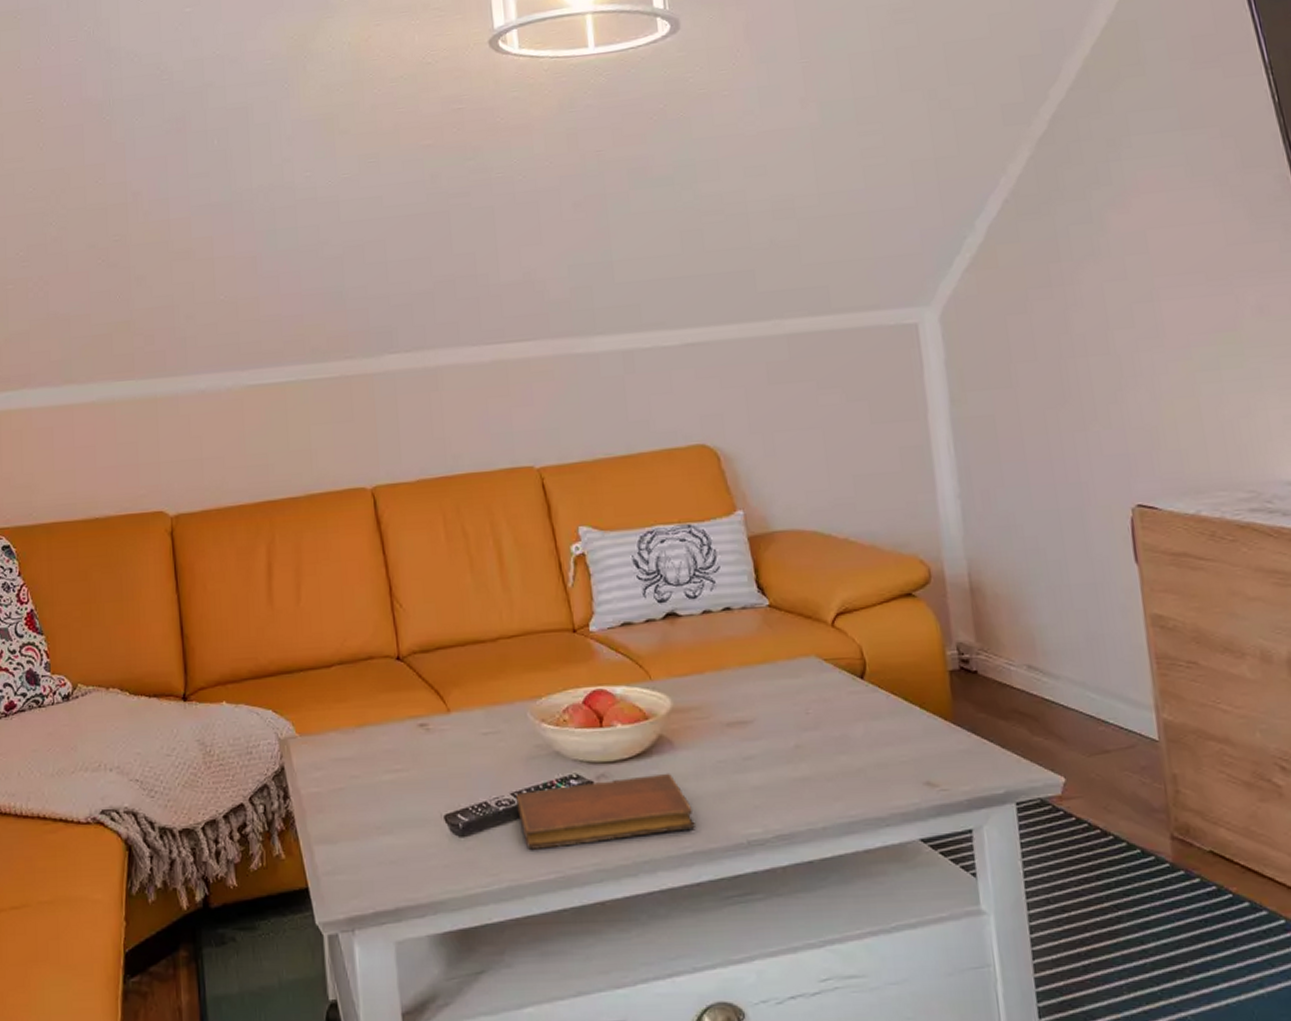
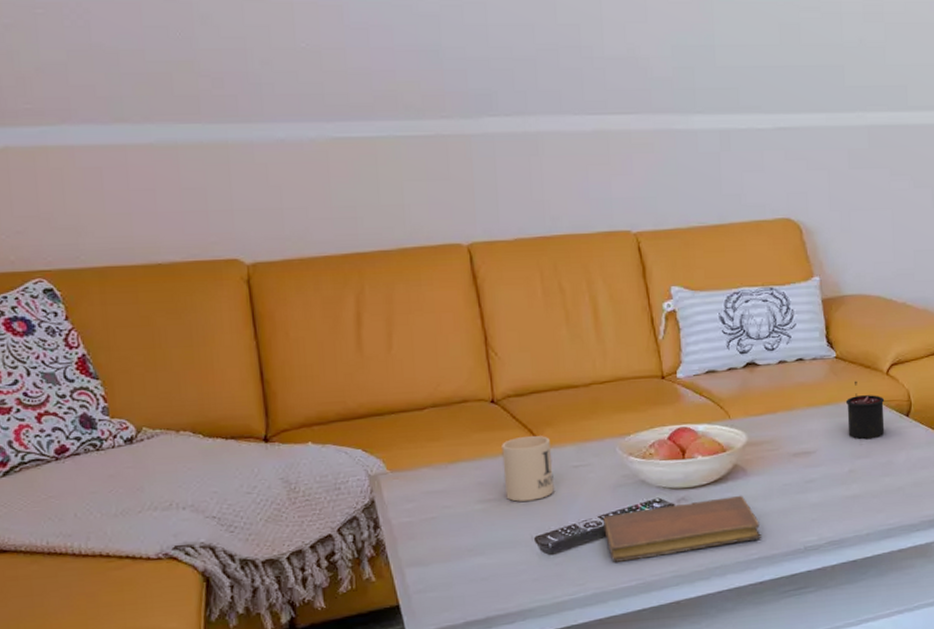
mug: none [408,697,463,773] -> present [502,436,554,502]
candle: none [784,634,836,708] -> present [845,381,885,440]

